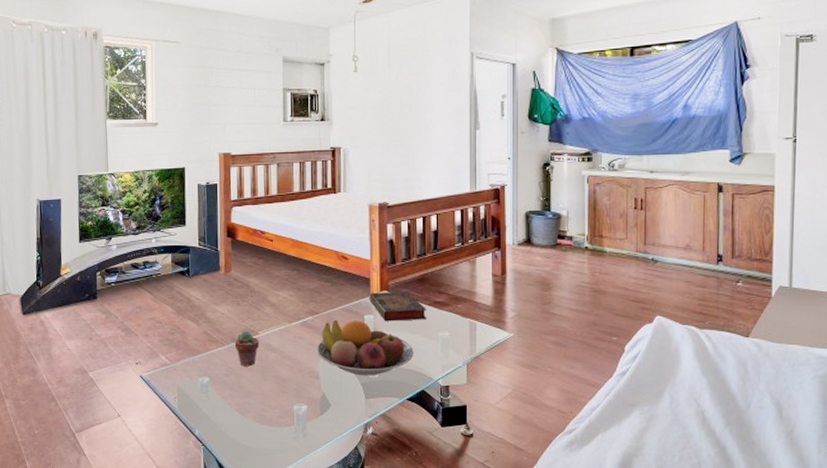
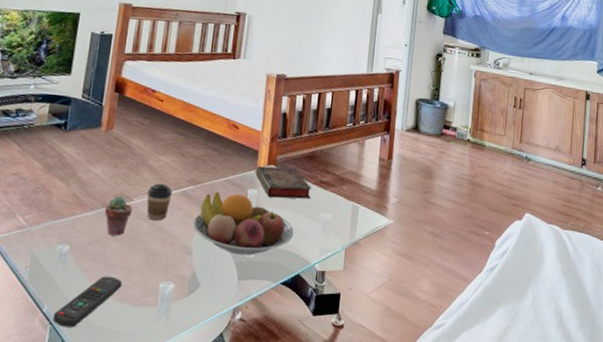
remote control: none [205,402,260,447] -> present [53,276,123,328]
coffee cup: none [270,317,293,351] -> present [146,184,172,221]

